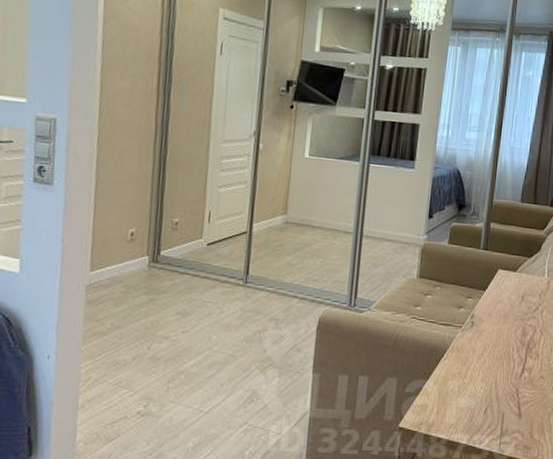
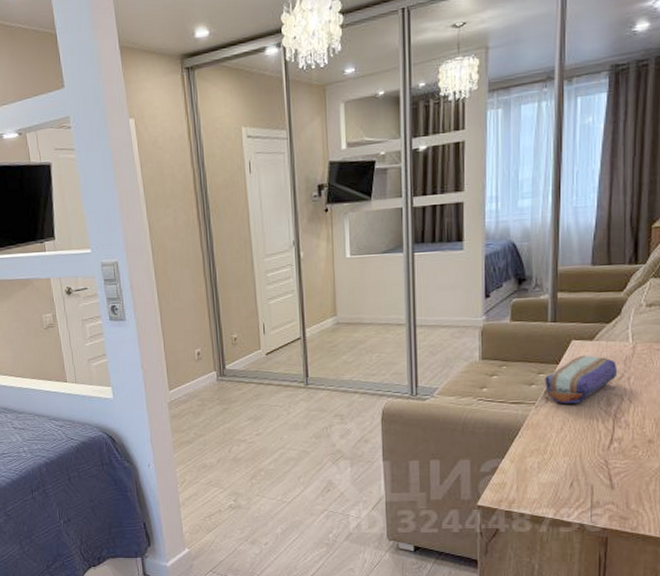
pencil case: none [472,285,534,331] -> present [545,355,618,404]

